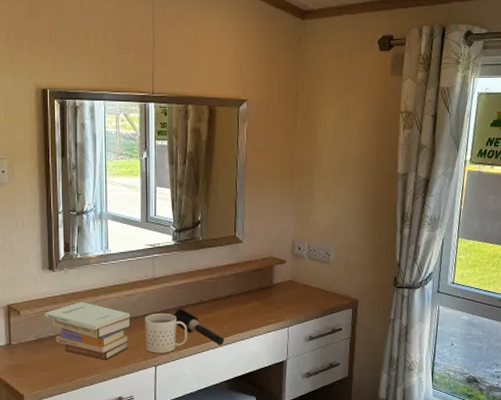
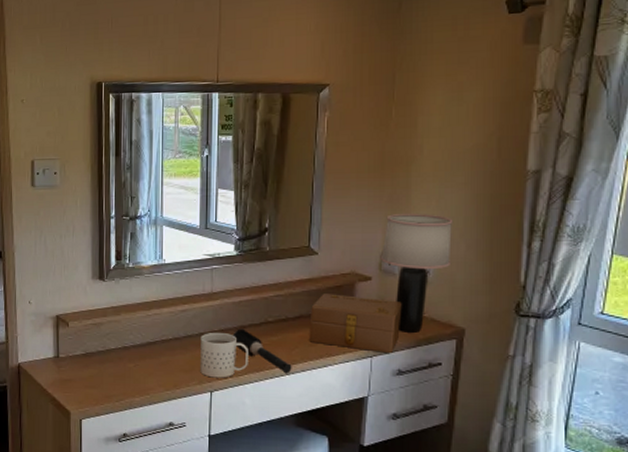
books: present [44,302,131,360] -> none [93,315,185,381]
jewelry box: none [237,275,310,324] -> present [309,294,402,354]
table lamp: none [292,207,347,305] -> present [380,213,453,333]

